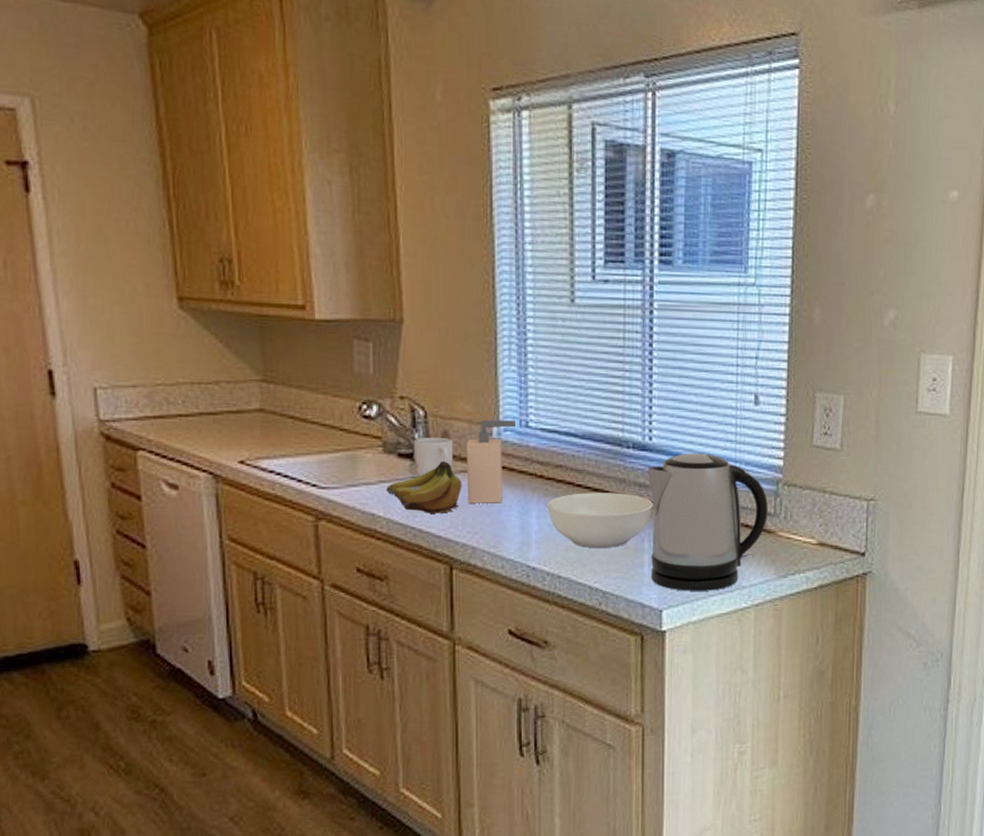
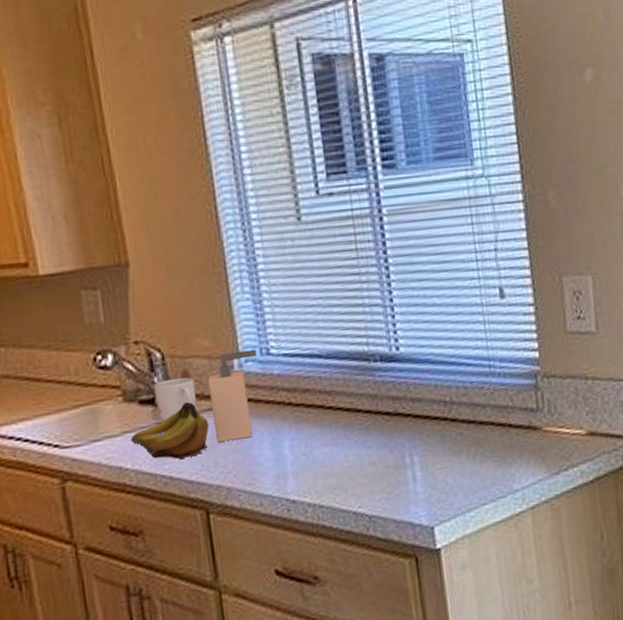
bowl: present [547,492,653,549] -> none [298,409,410,472]
kettle: present [647,453,769,591] -> none [398,355,531,504]

